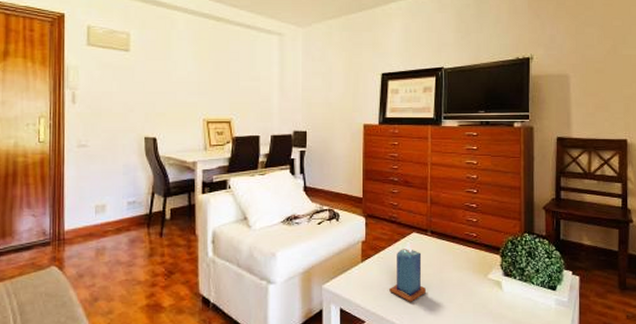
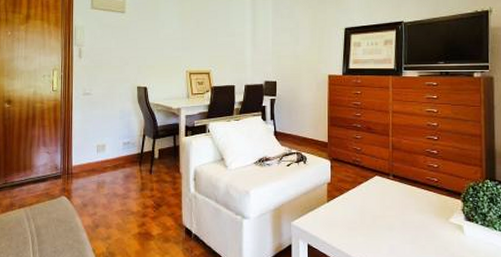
candle: present [389,242,426,302] -> none [354,185,388,241]

